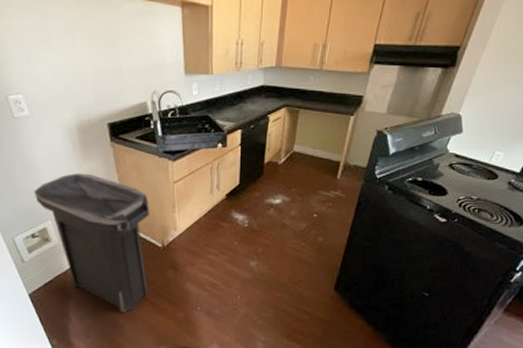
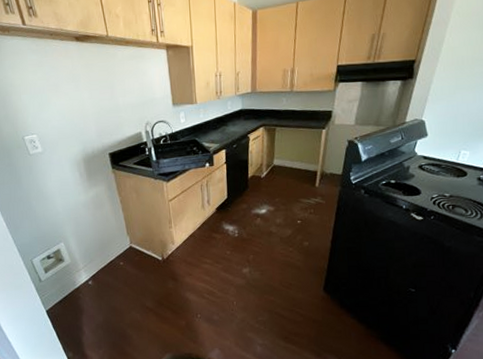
trash can: present [34,173,149,312] -> none [48,198,152,323]

